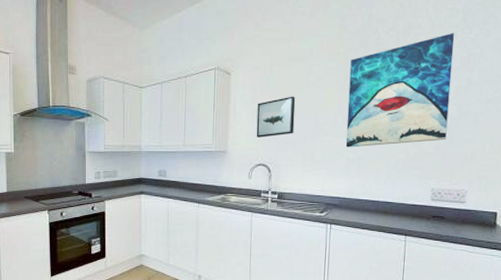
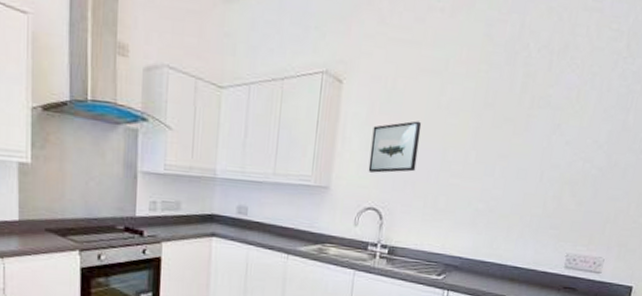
wall art: present [345,32,455,148] -> none [475,60,615,196]

